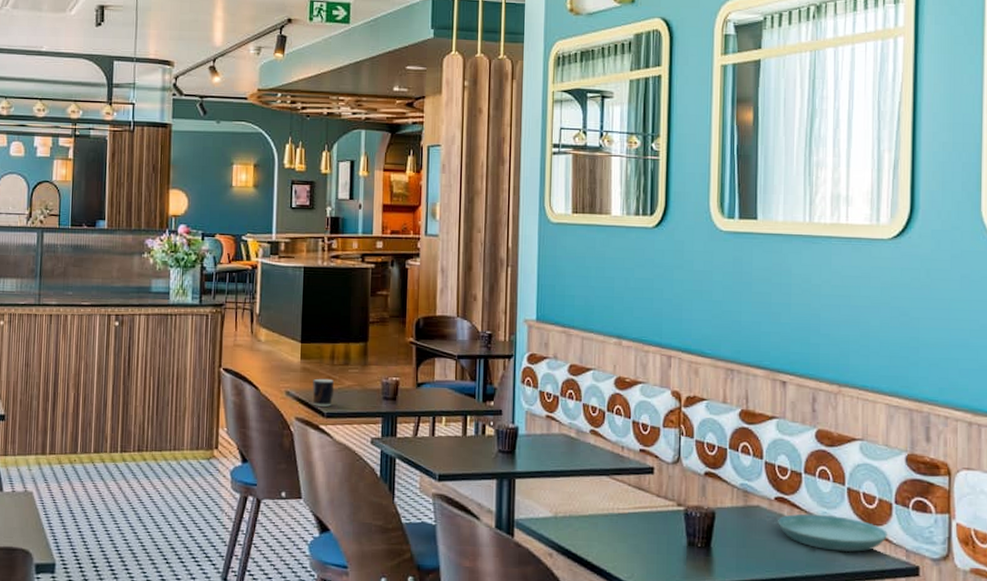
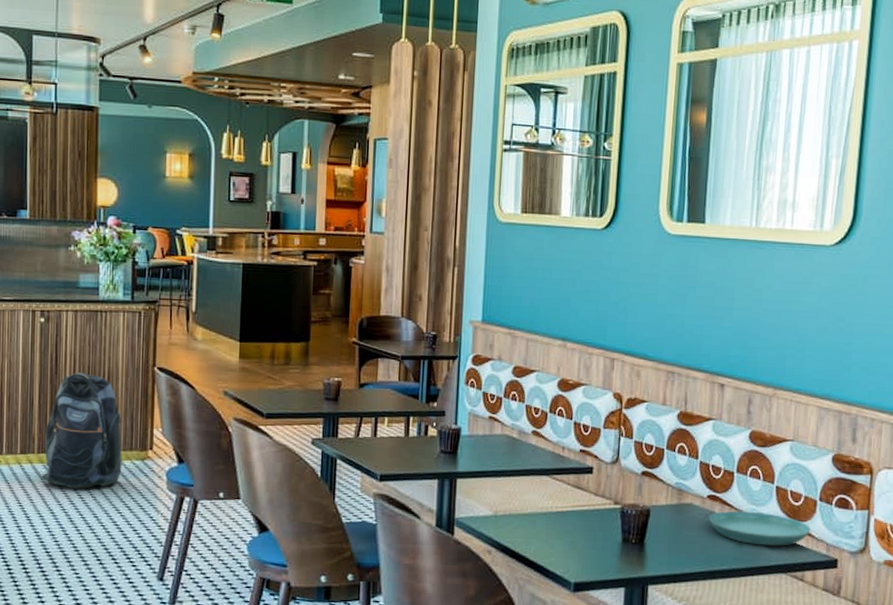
backpack: none [112,373,189,489] -> present [41,371,122,490]
mug: present [312,378,335,407] -> none [251,378,275,407]

